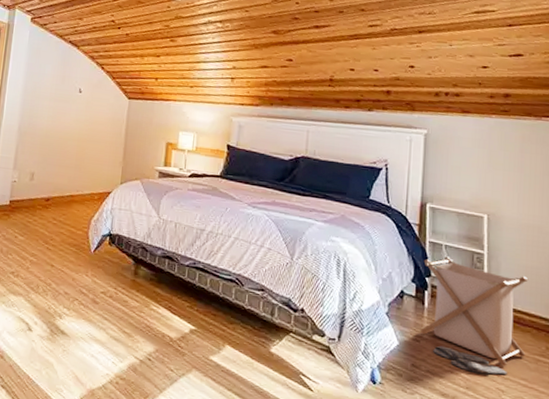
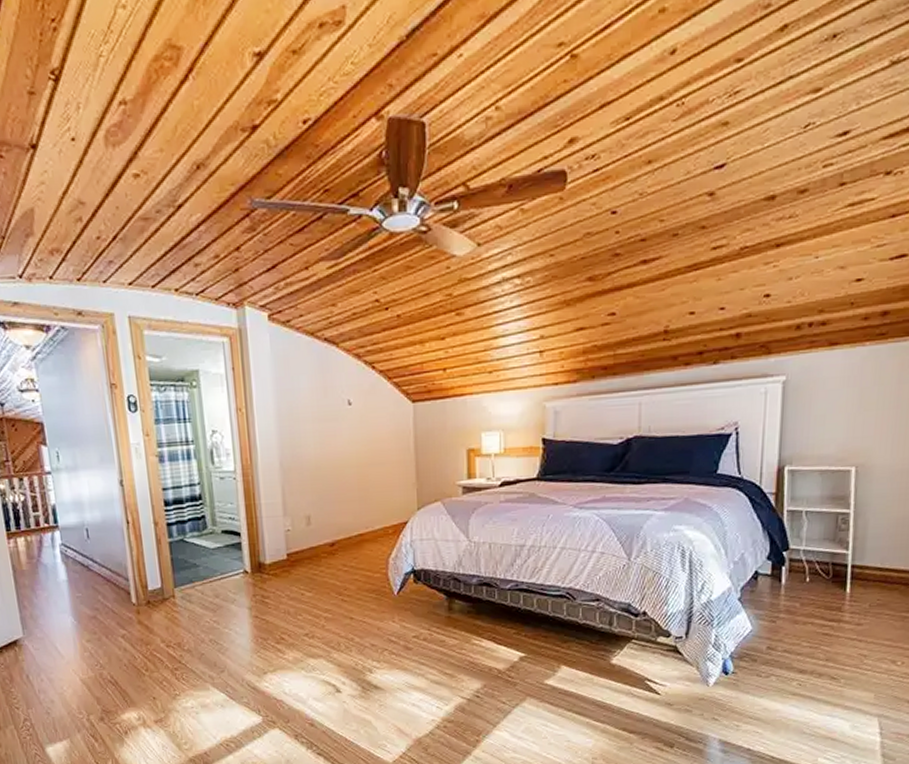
laundry basket: present [420,256,529,366] -> none [776,523,900,630]
slippers: present [433,345,507,376] -> none [791,621,871,644]

